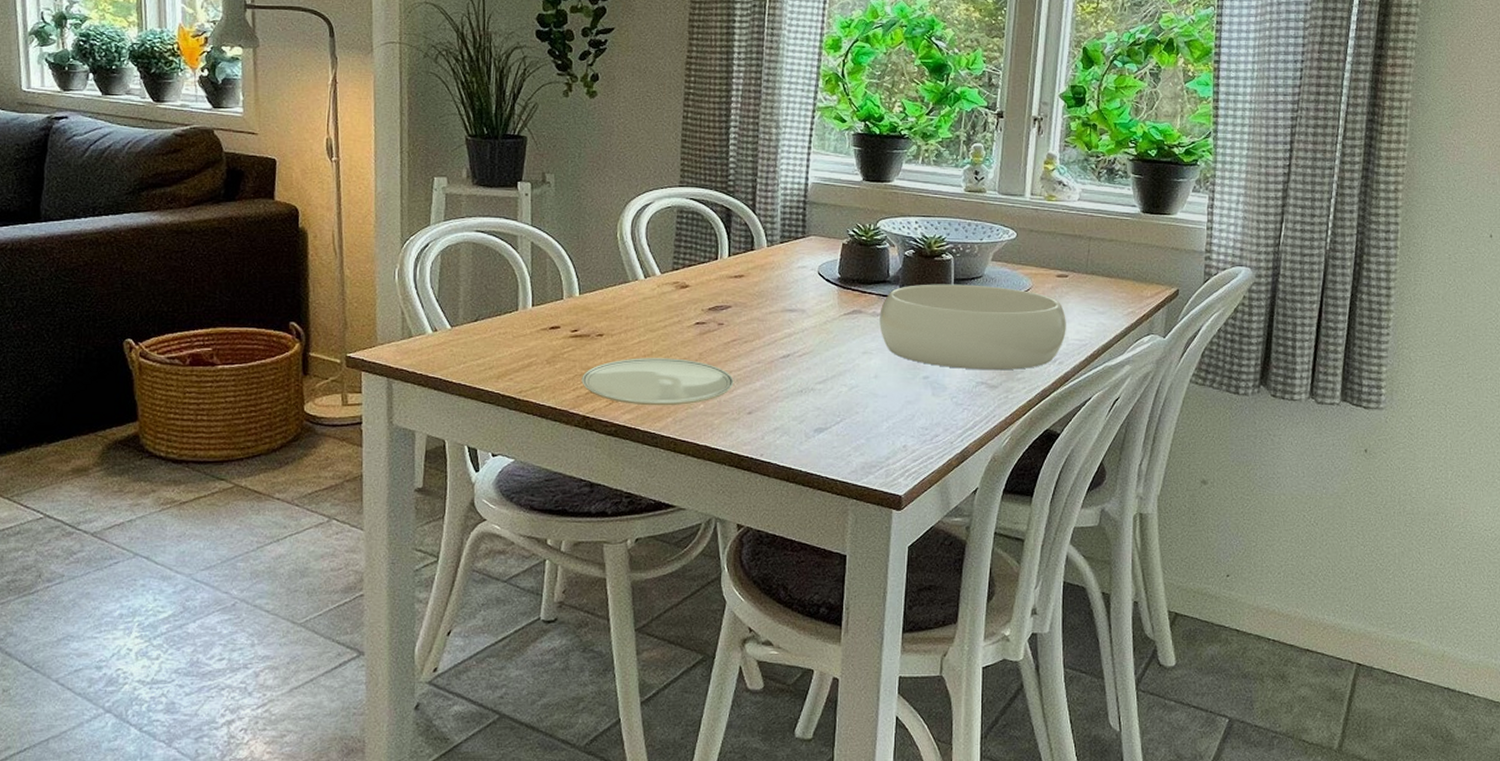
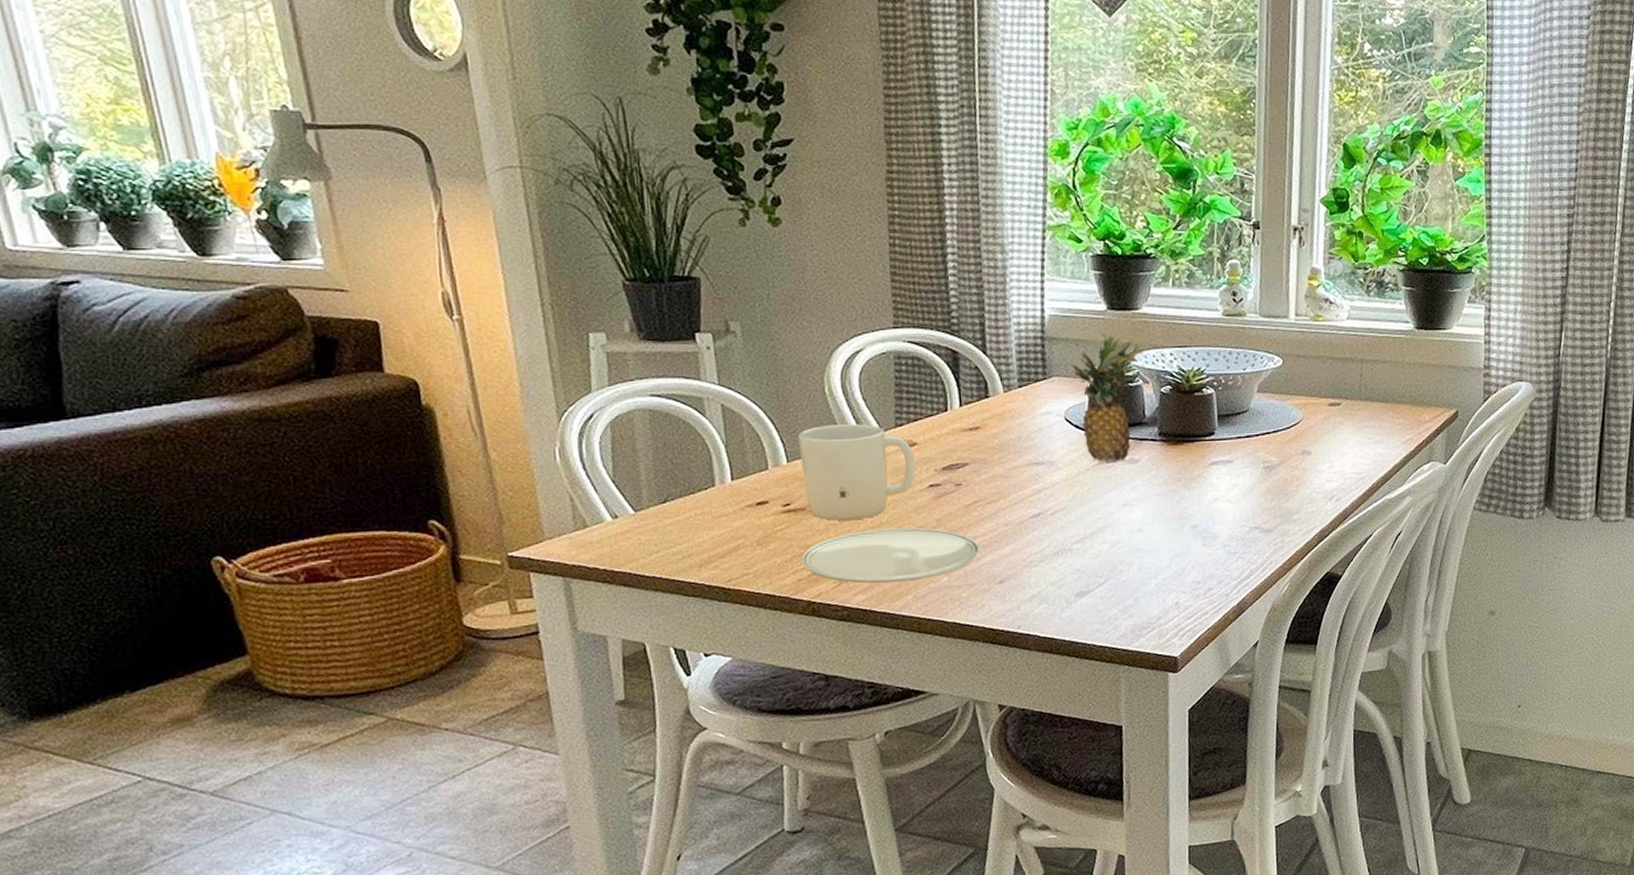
mug: none [590,265,686,349] -> present [798,424,916,521]
fruit: none [826,201,893,315] -> present [1070,333,1145,463]
bowl: present [879,284,1066,370] -> none [1138,420,1342,514]

